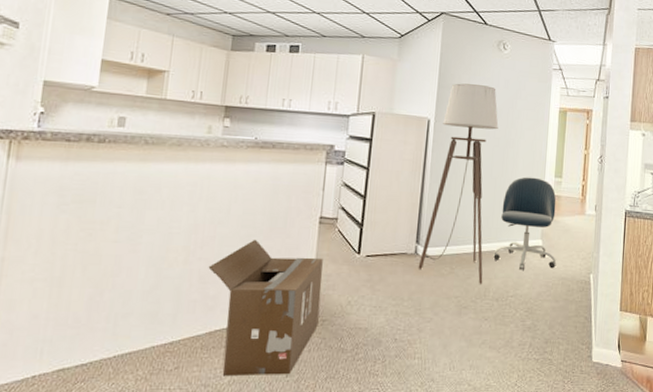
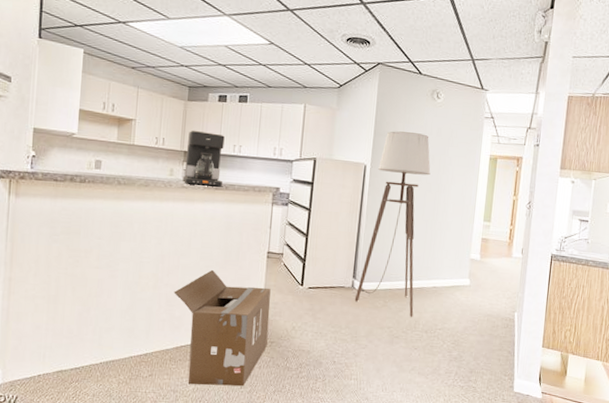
coffee maker: none [222,82,273,146] -> present [182,130,225,187]
office chair: present [492,177,557,270] -> none [422,220,485,306]

